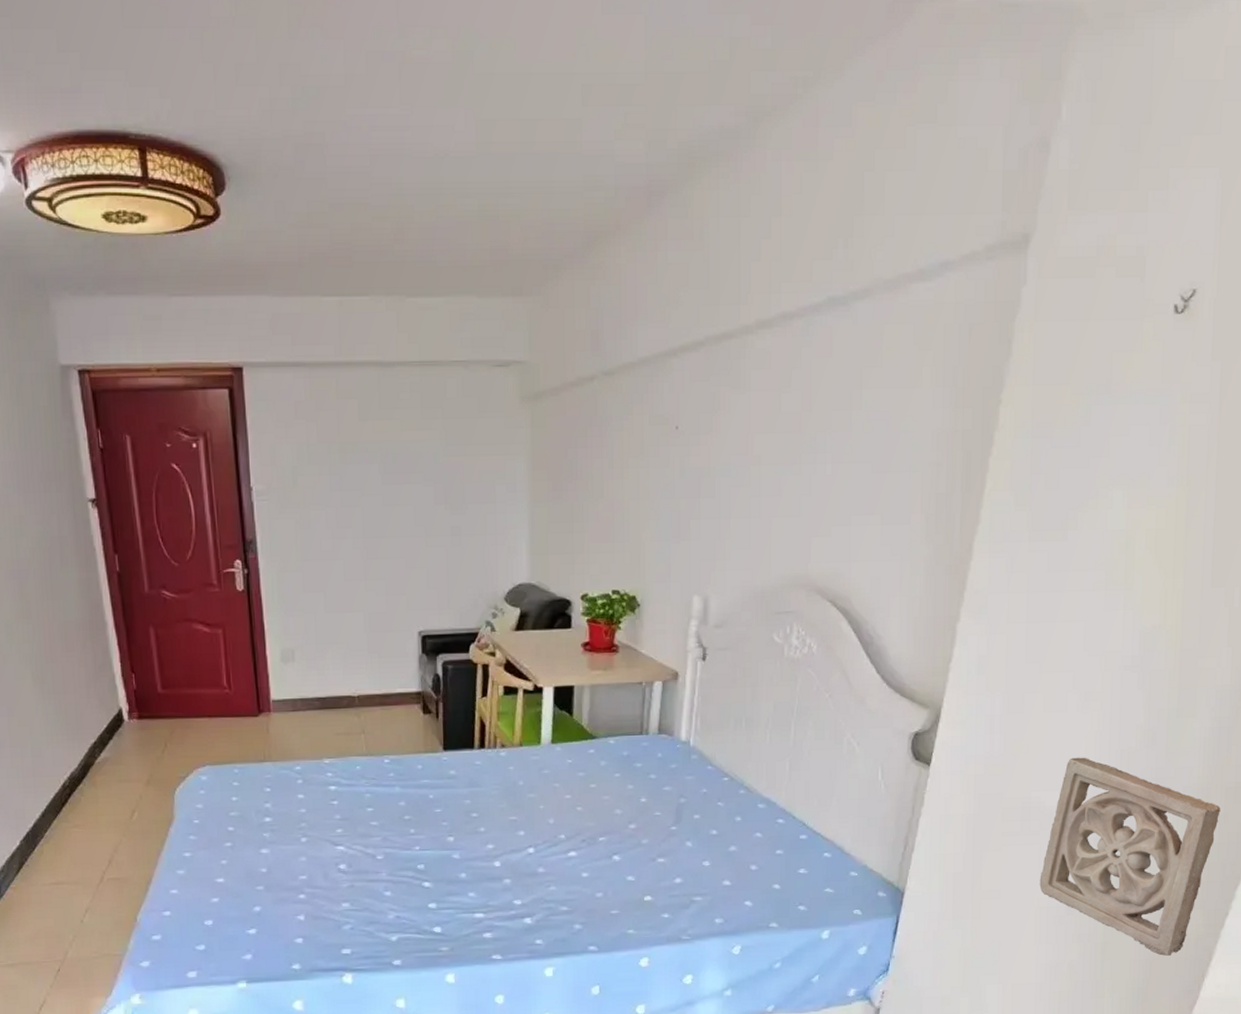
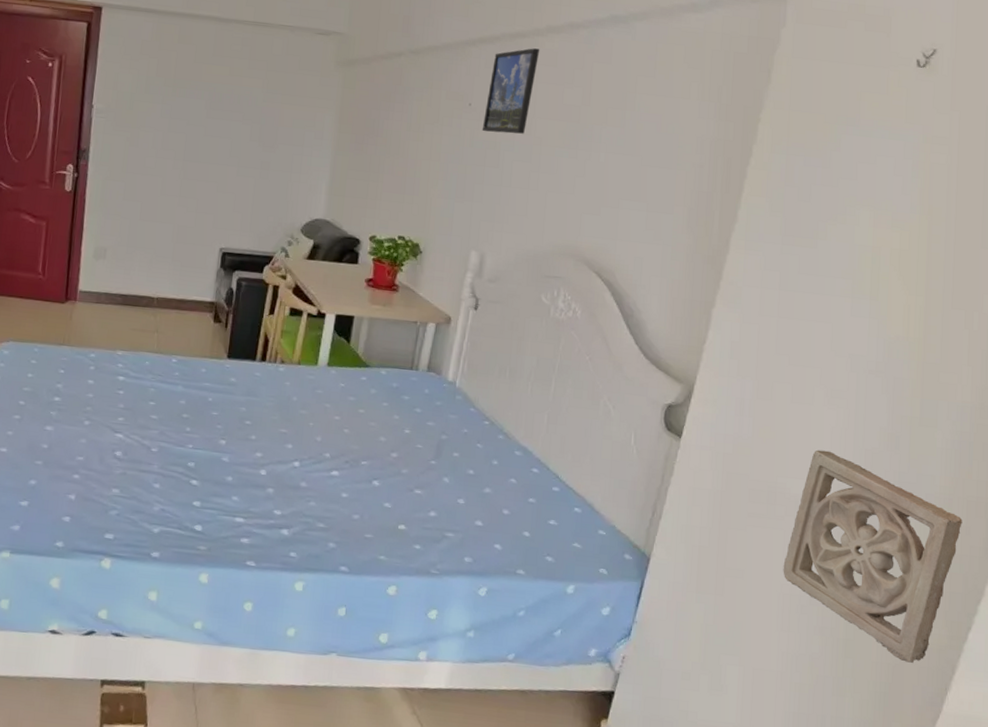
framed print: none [692,350,751,458] -> present [482,48,540,134]

